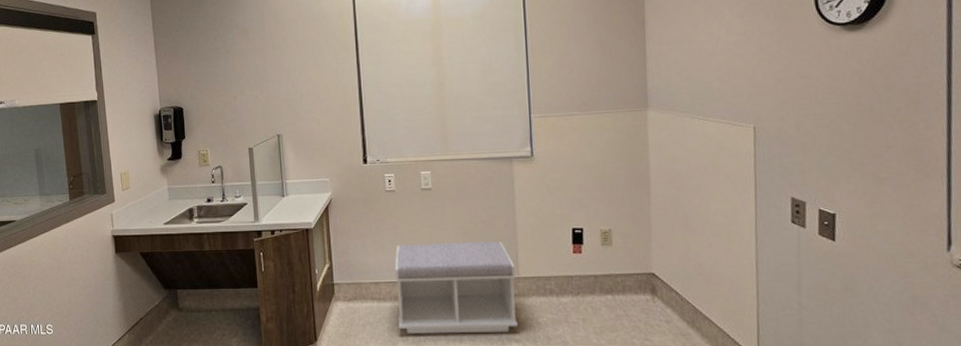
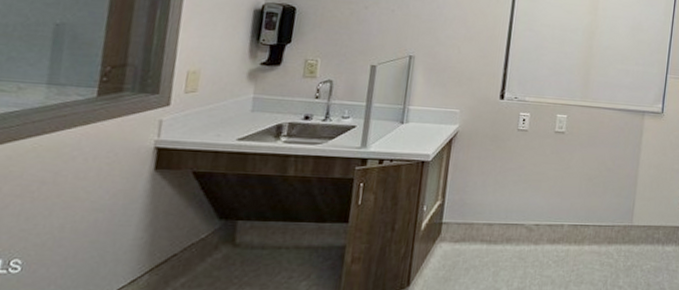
bench: present [394,240,518,334] -> none [504,186,630,280]

